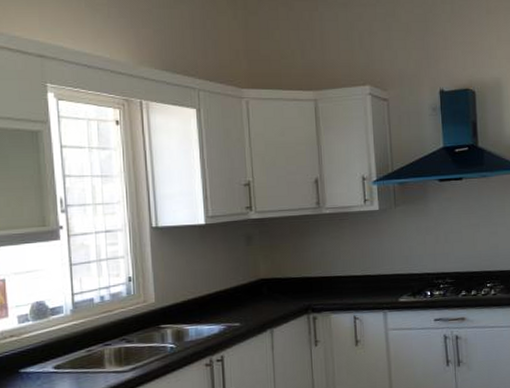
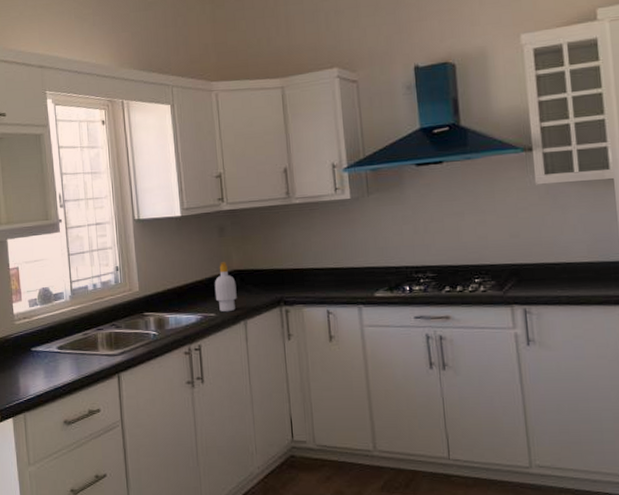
soap bottle: none [239,271,264,322] -> present [214,262,237,313]

